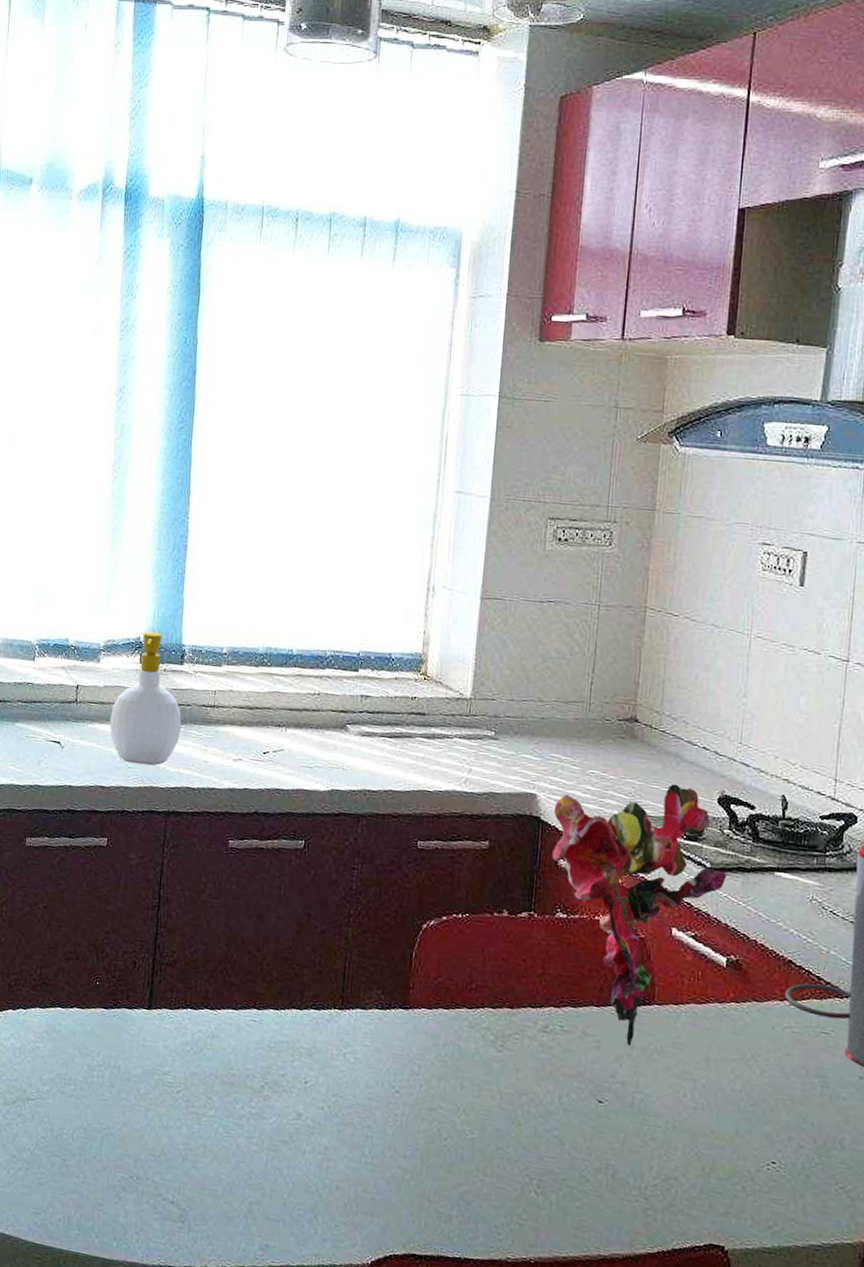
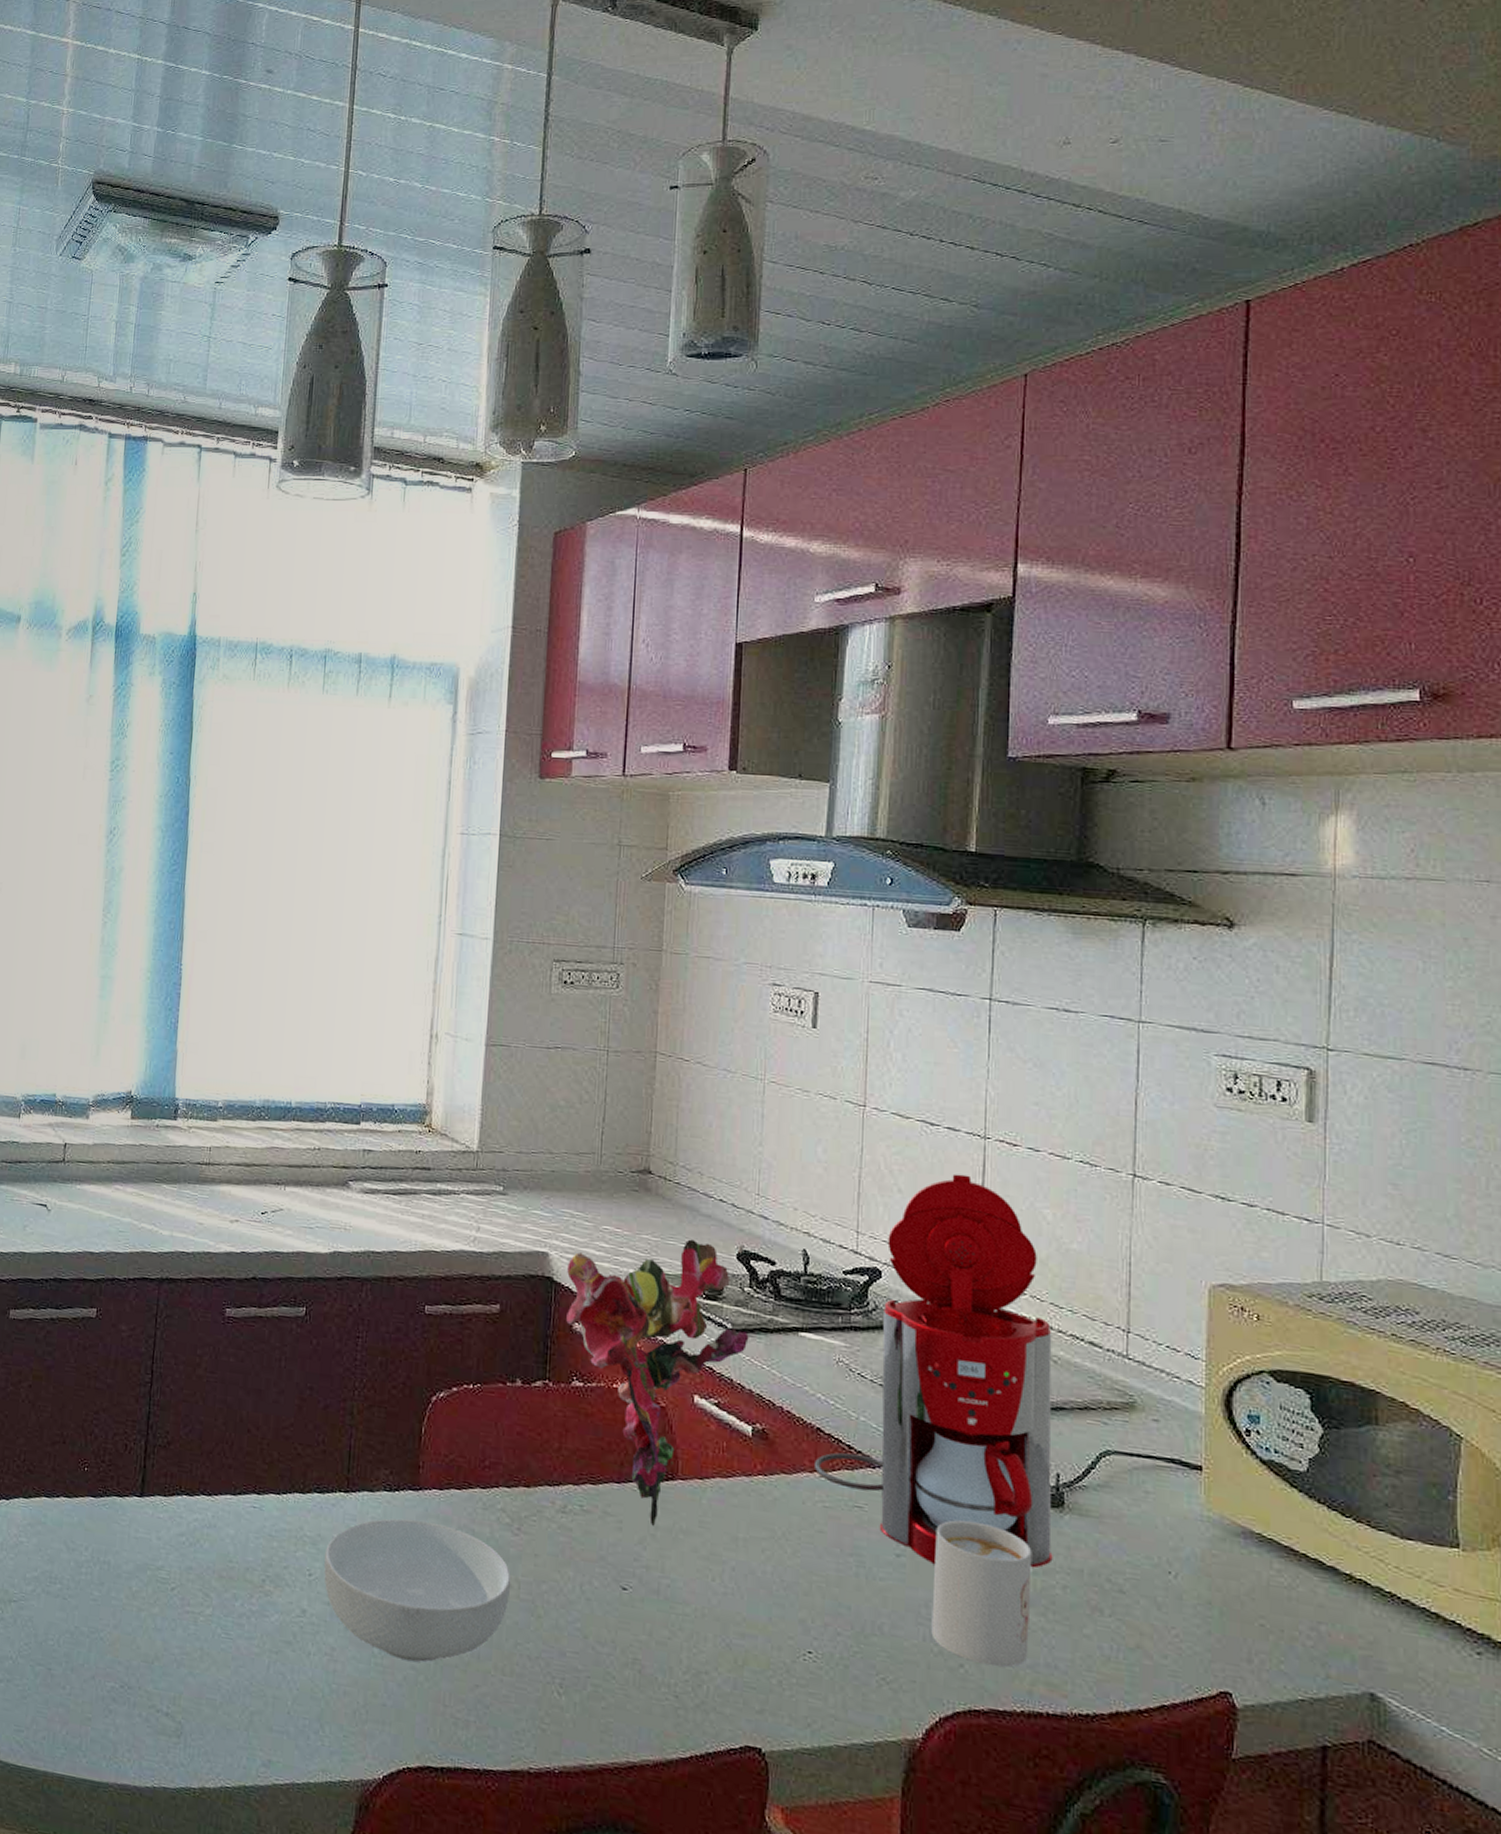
soap bottle: present [109,631,182,766] -> none [99,1085,176,1229]
cereal bowl: none [318,1034,494,1163] -> present [324,1518,512,1662]

